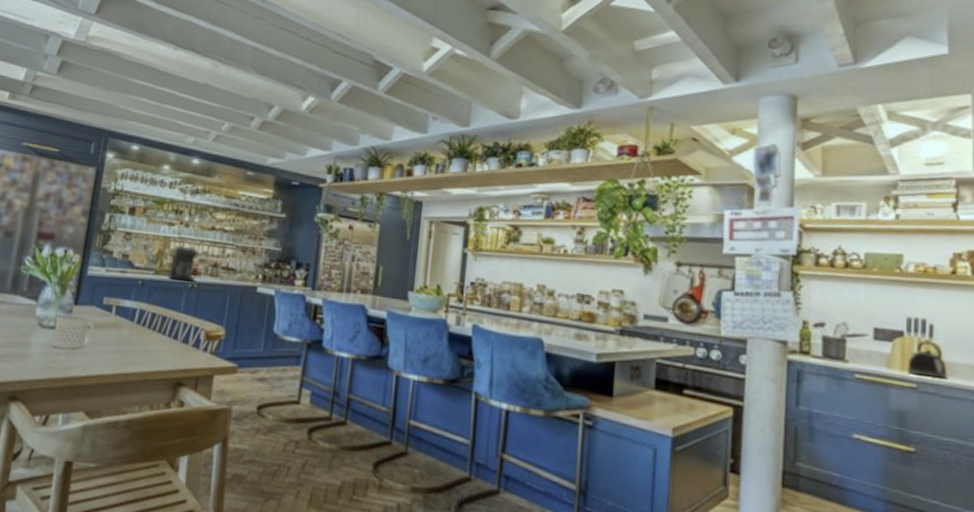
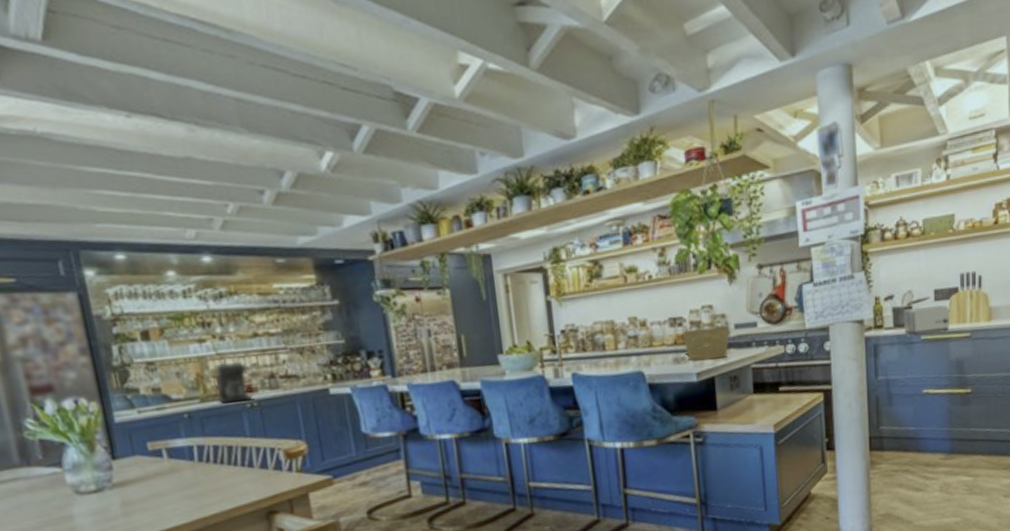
mug: present [51,314,96,350] -> none [94,469,152,513]
basket: none [588,304,639,346] -> present [682,320,730,361]
toaster: none [834,341,891,377] -> present [902,304,950,336]
kettle: present [907,340,948,379] -> none [962,291,994,326]

